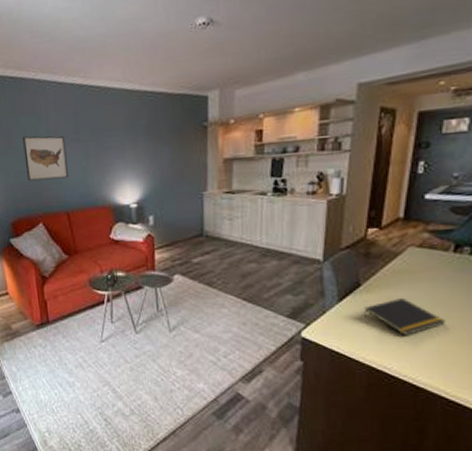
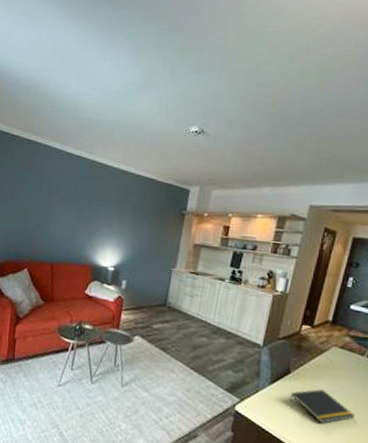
wall art: present [23,136,68,182] -> none [22,191,63,234]

